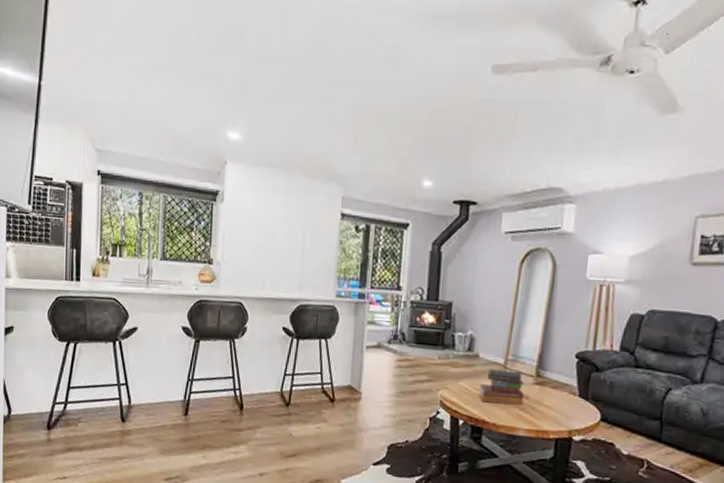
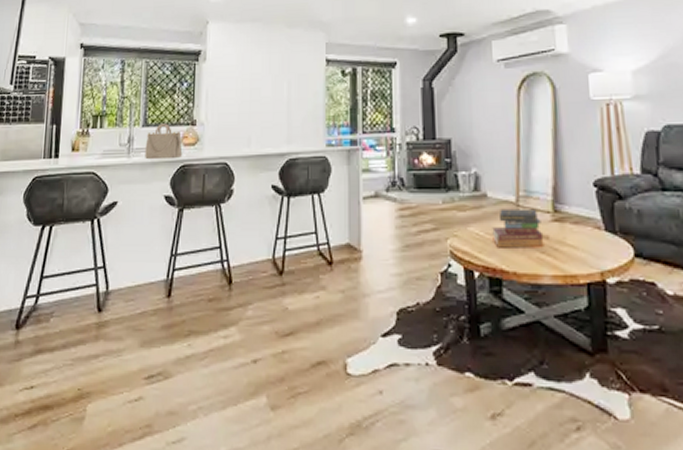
handbag: none [163,259,200,294] -> present [145,123,183,160]

